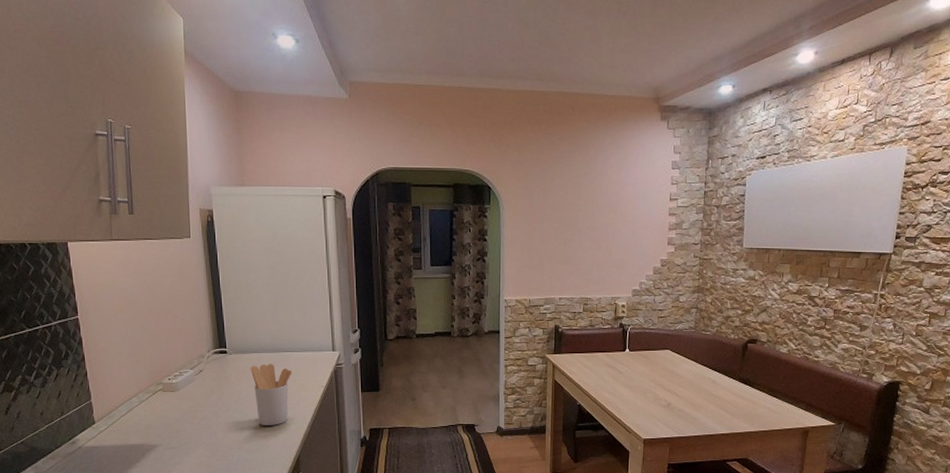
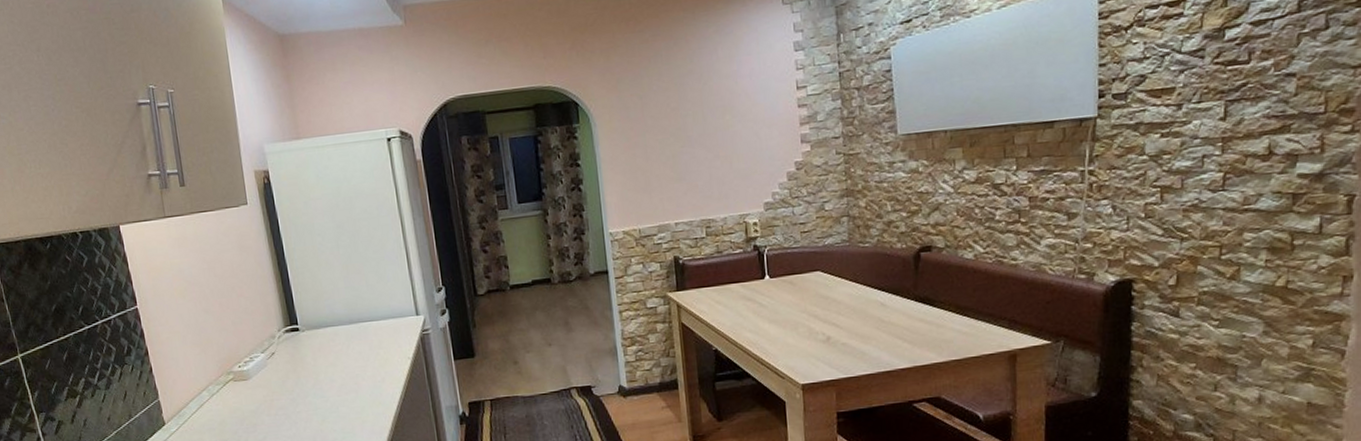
utensil holder: present [250,364,292,425] -> none [326,337,374,410]

